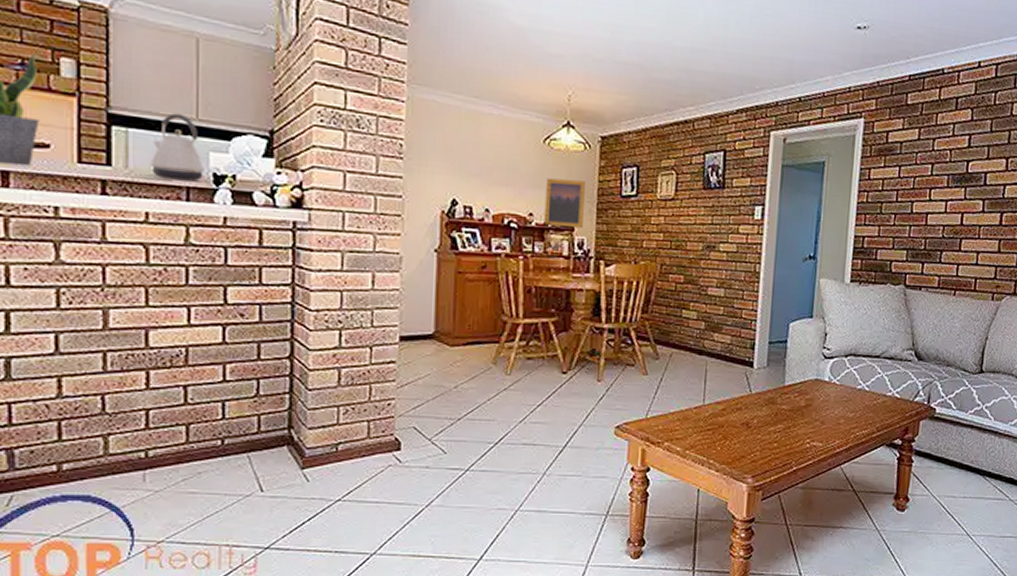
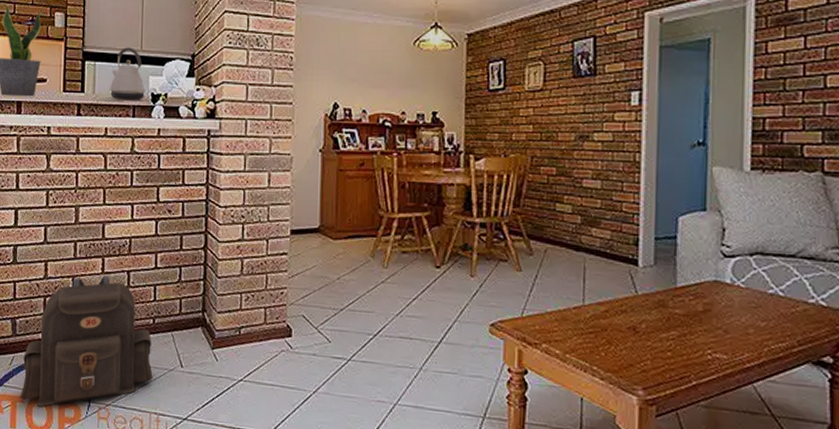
backpack: none [25,390,223,553] -> present [20,274,153,407]
picture frame: present [543,178,585,229] -> none [415,77,453,125]

